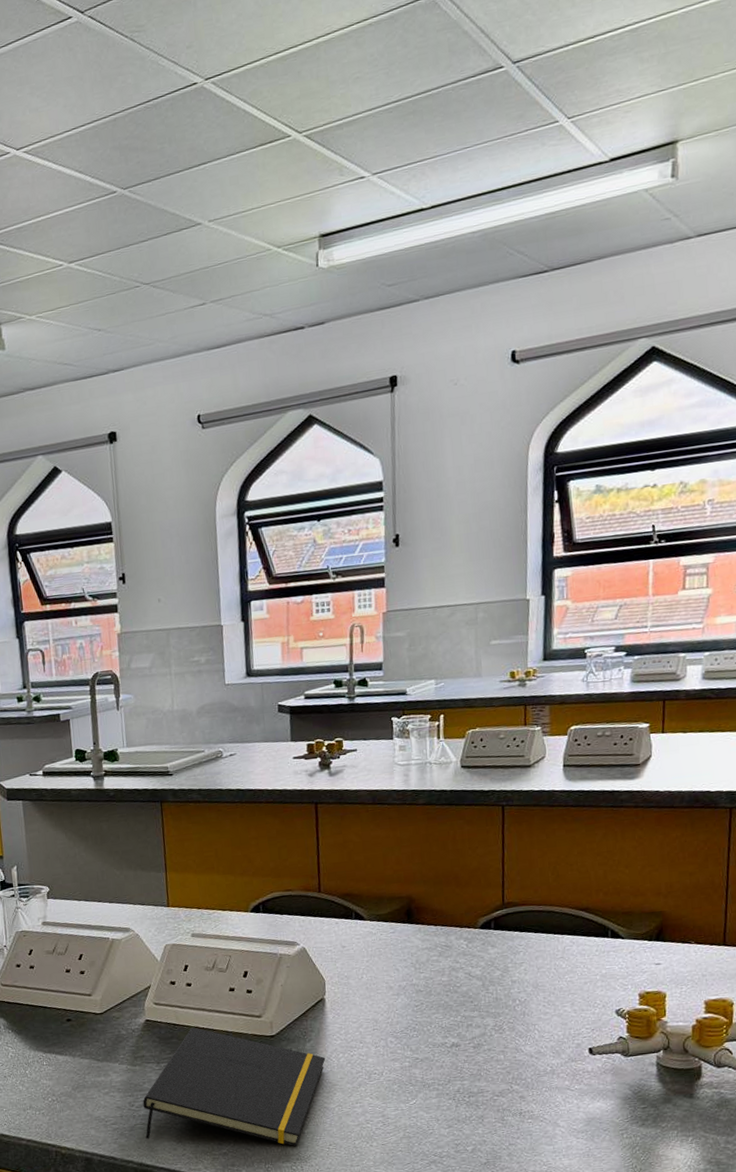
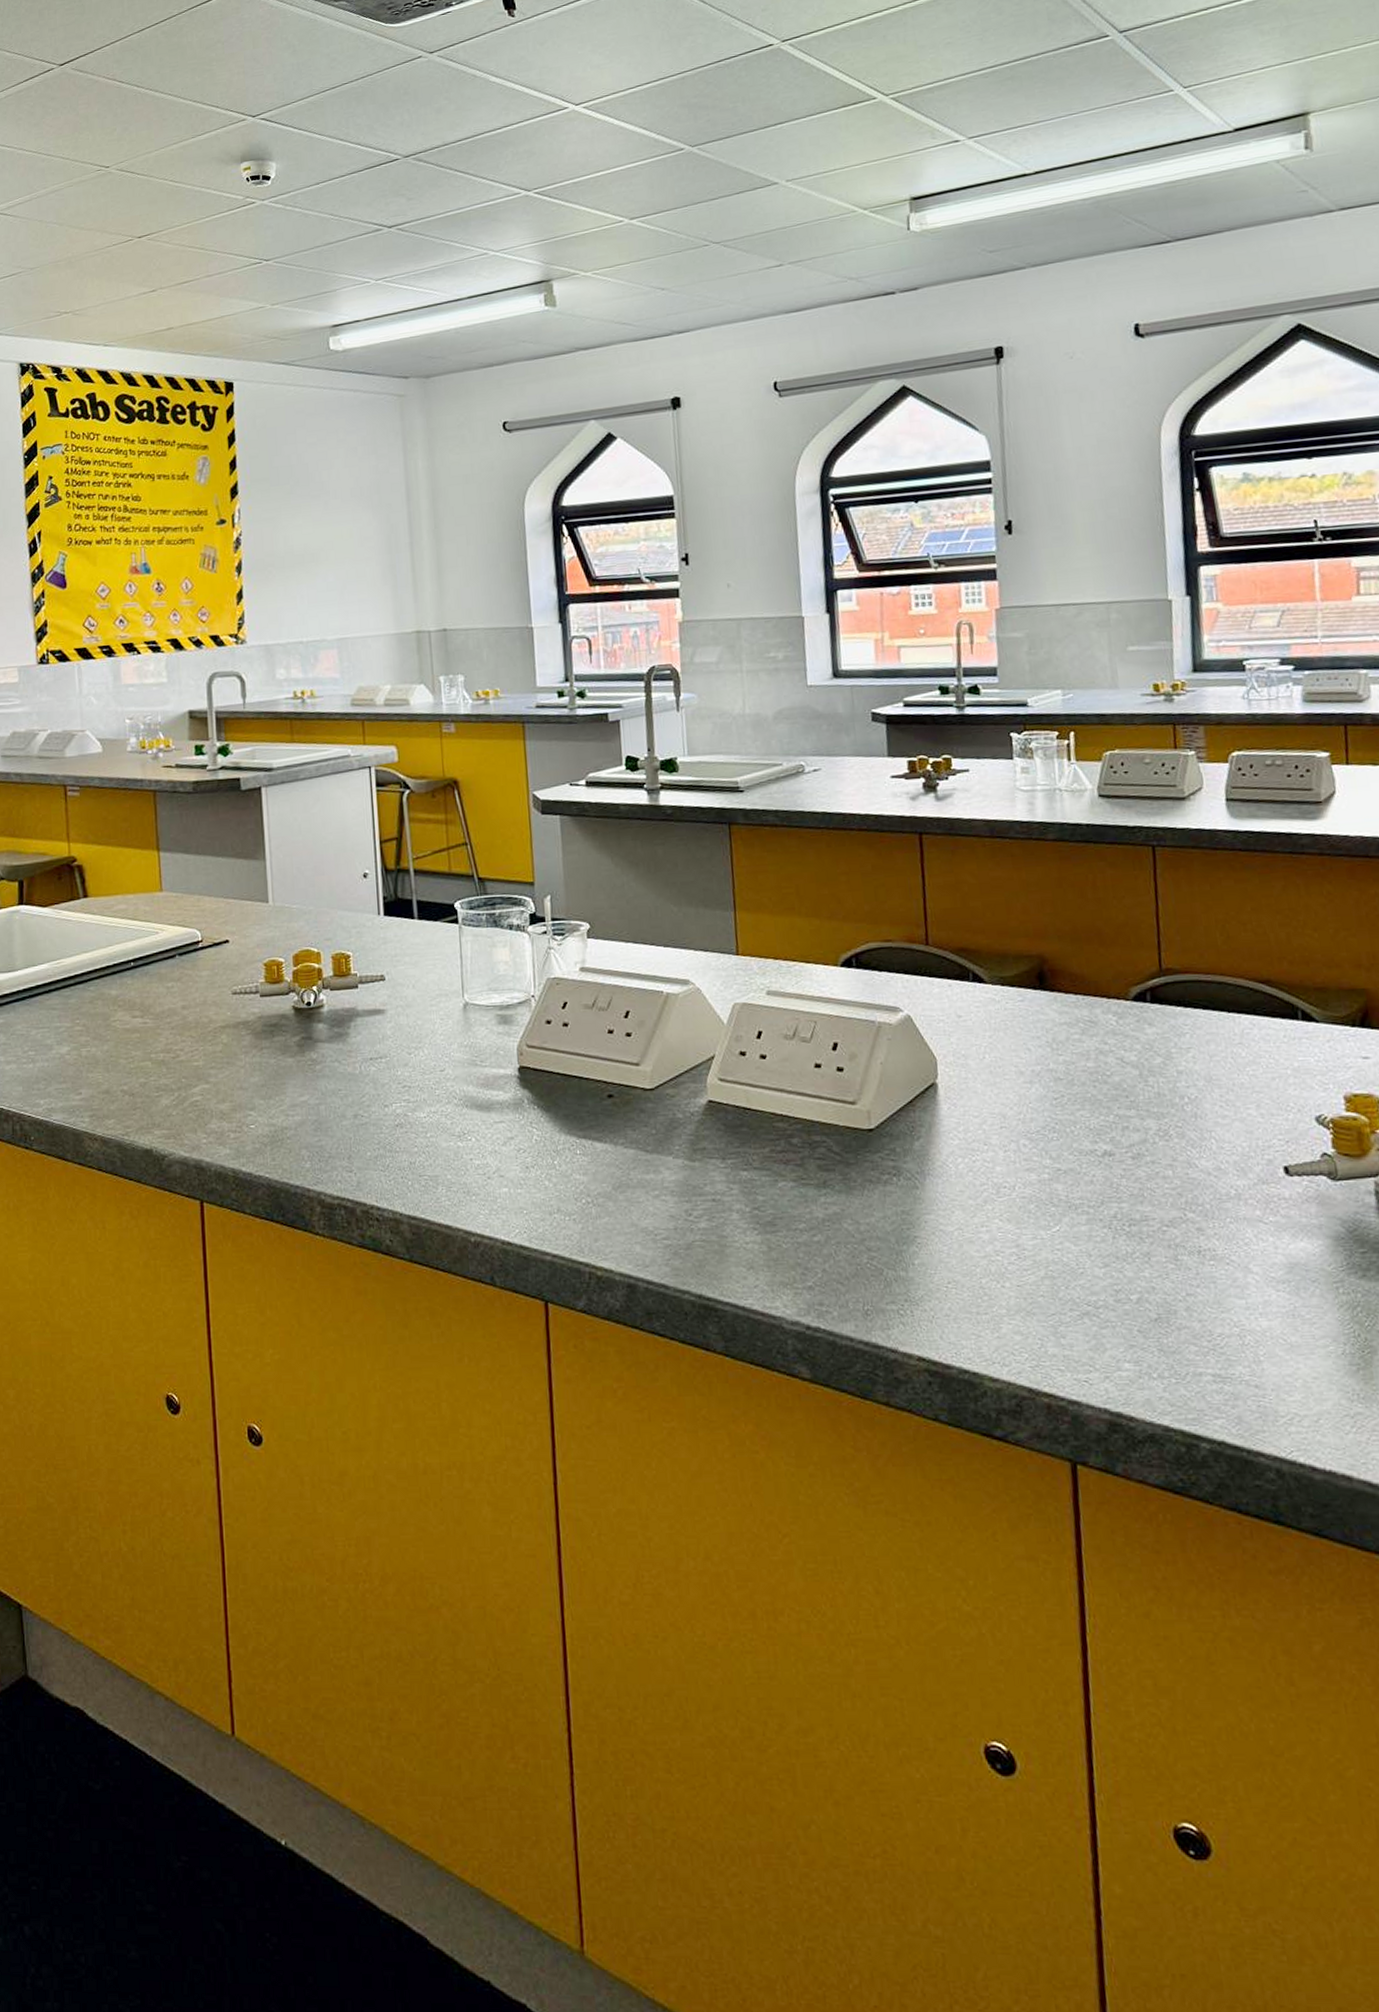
notepad: present [143,1027,326,1147] -> none [703,1113,940,1283]

